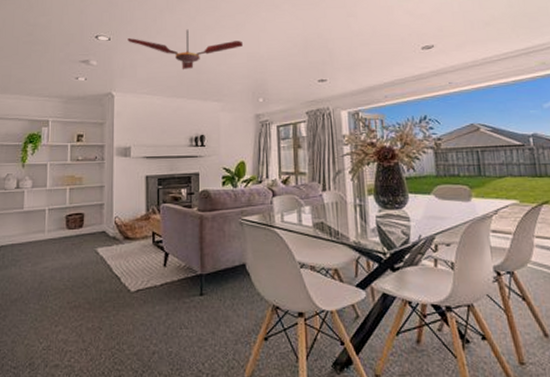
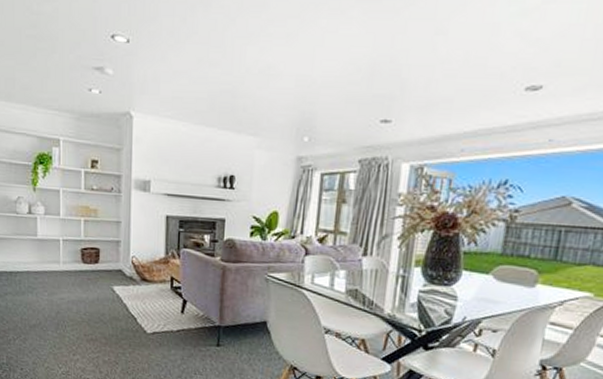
ceiling fan: present [127,29,243,70] -> none [150,35,292,91]

